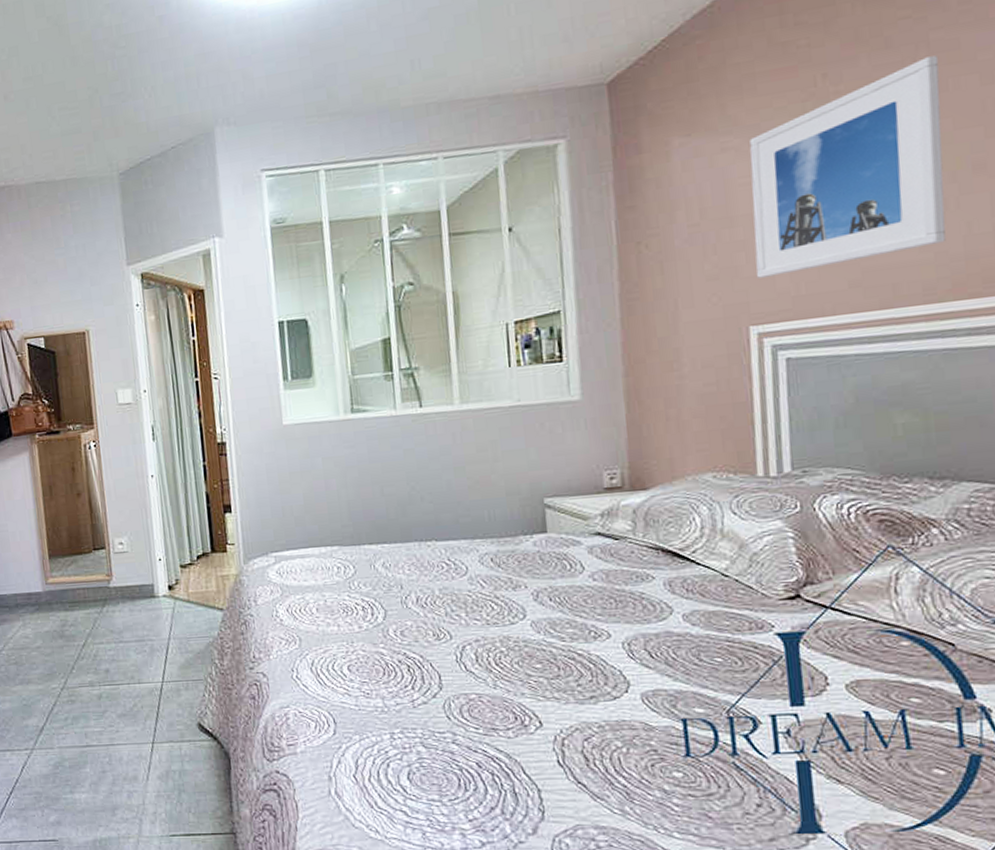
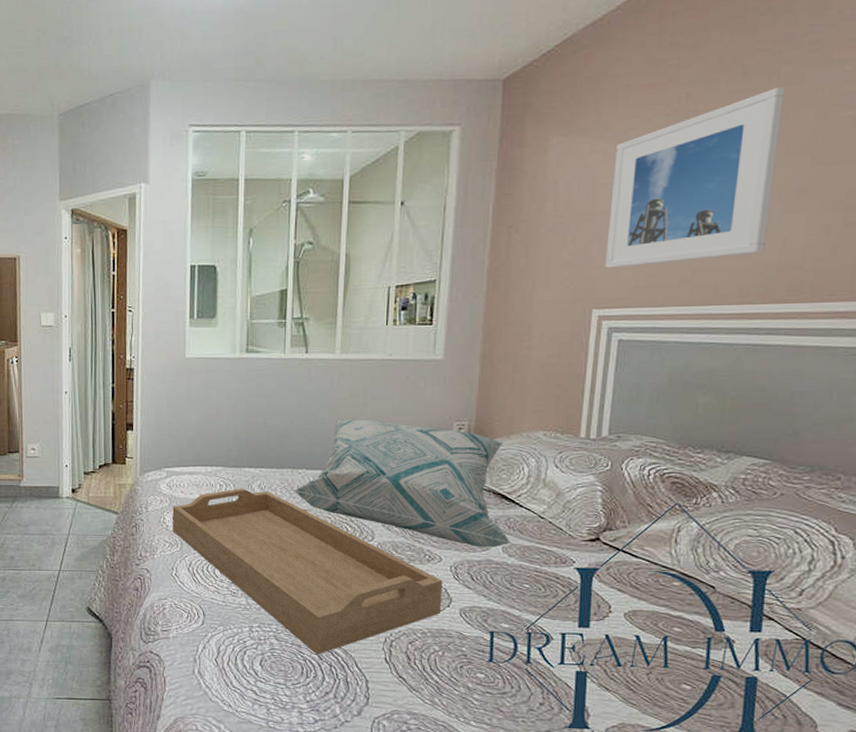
serving tray: none [285,569,618,763] -> present [172,488,443,655]
decorative pillow: none [424,477,695,618] -> present [293,419,513,548]

